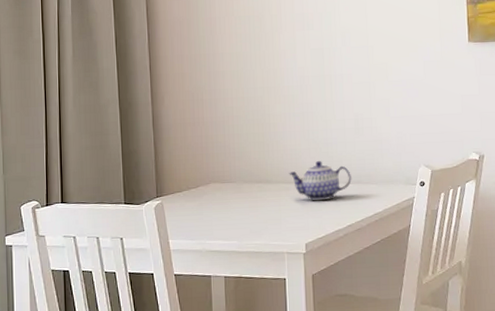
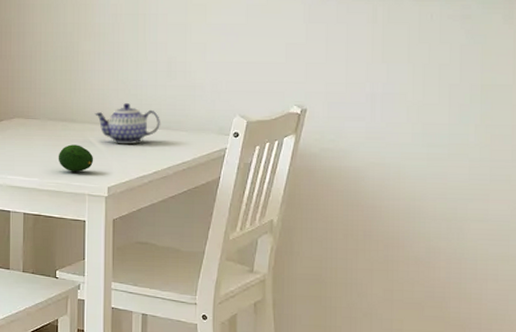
fruit: none [255,205,291,231] -> present [58,144,94,172]

